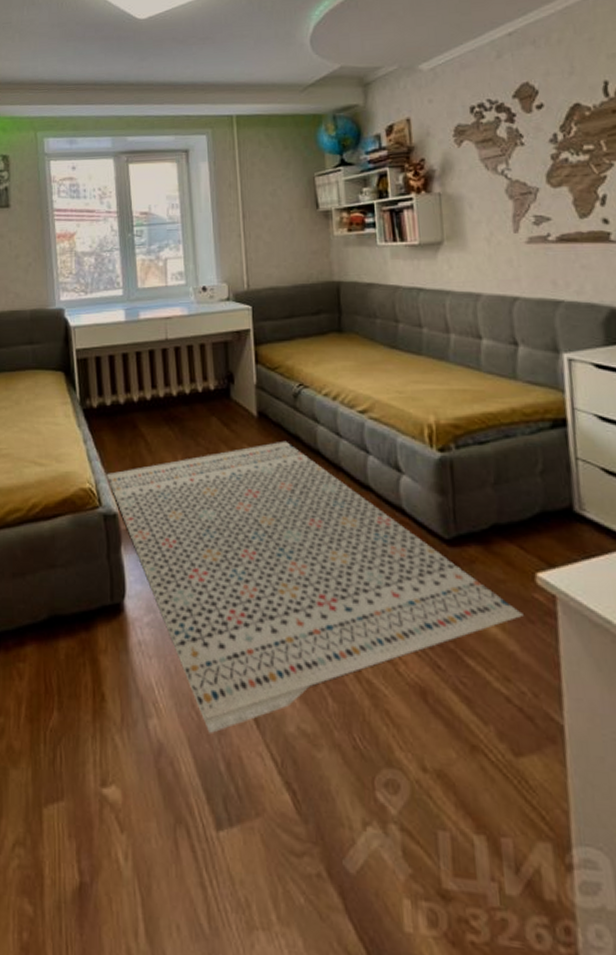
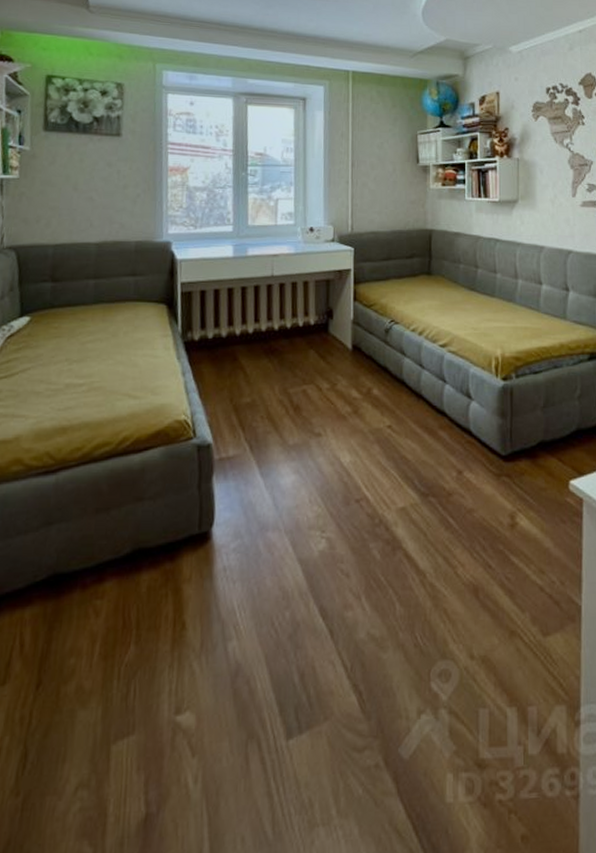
rug: present [106,440,524,734] -> none [203,372,558,649]

